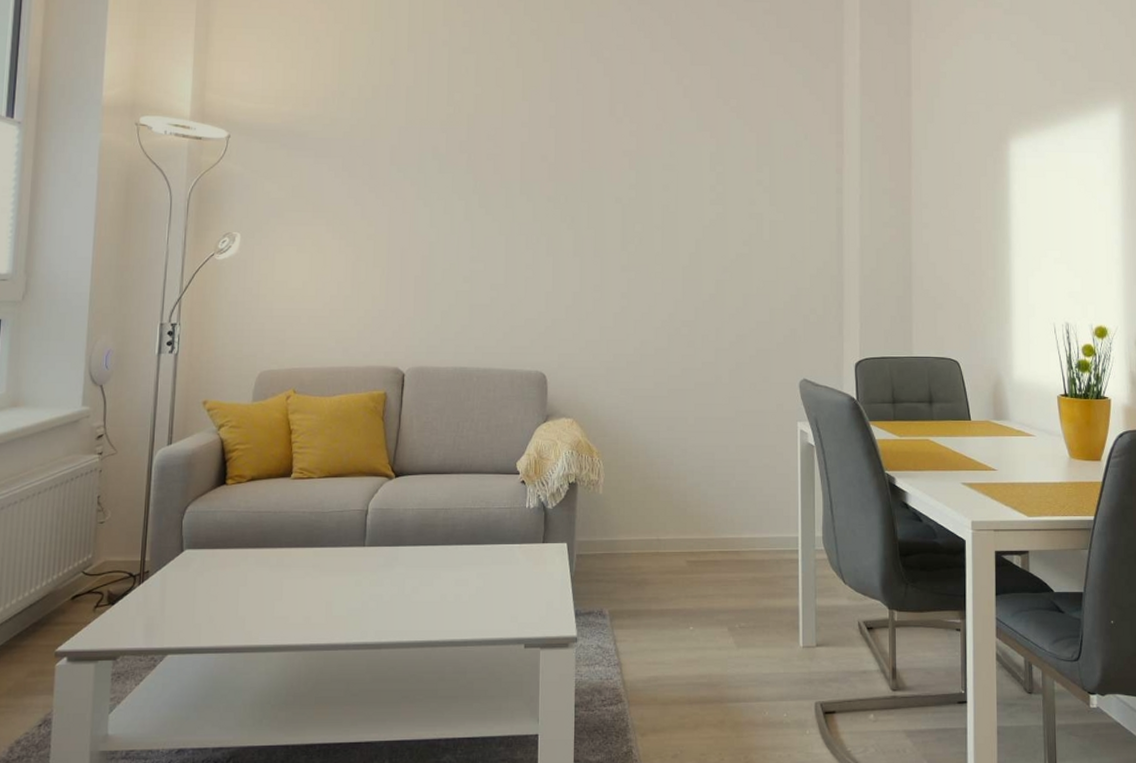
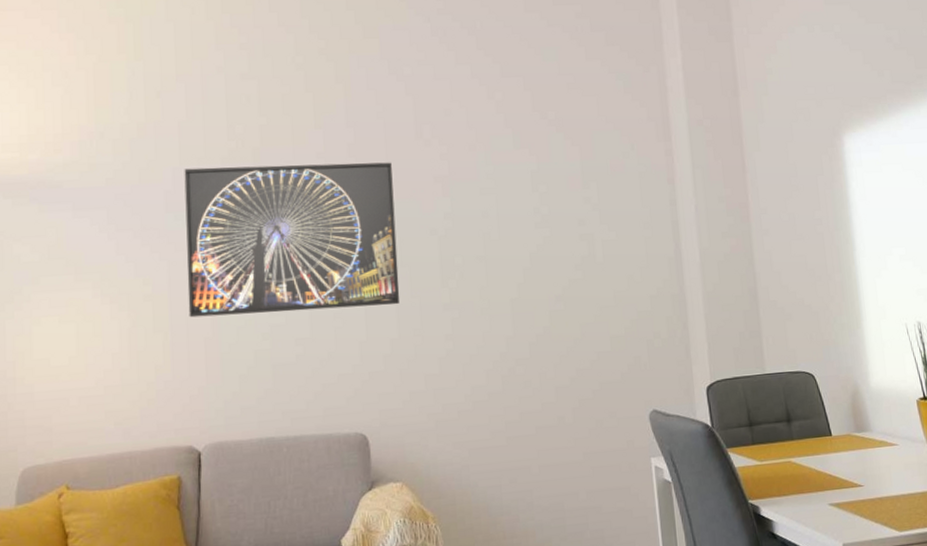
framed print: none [403,128,586,262] -> present [184,162,400,318]

